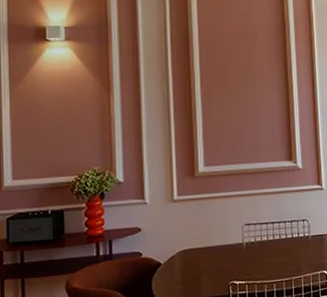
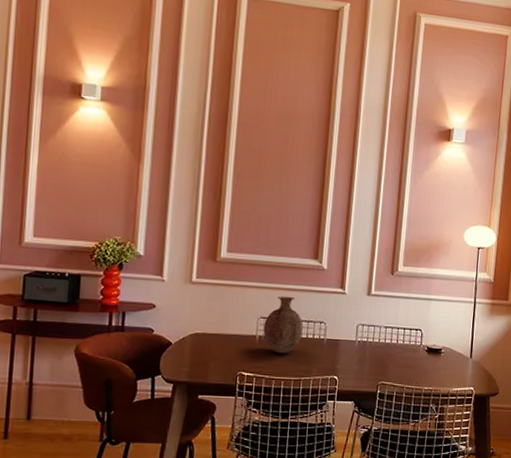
vase: none [249,199,288,257] -> present [263,296,303,354]

